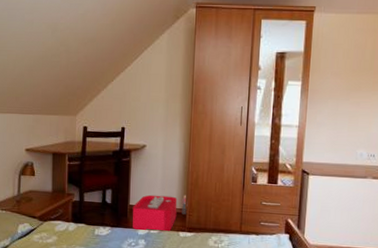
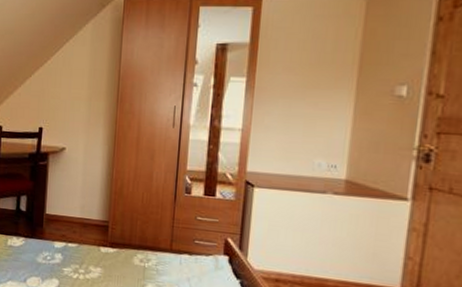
storage bin: present [132,195,188,232] -> none [48,203,111,246]

